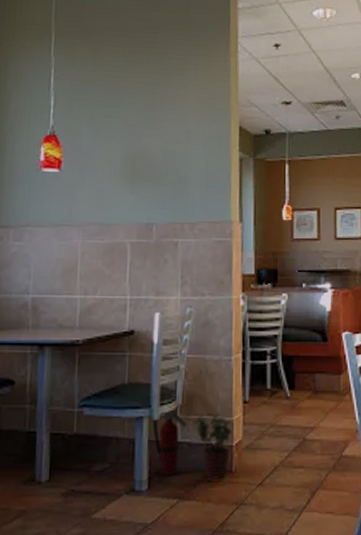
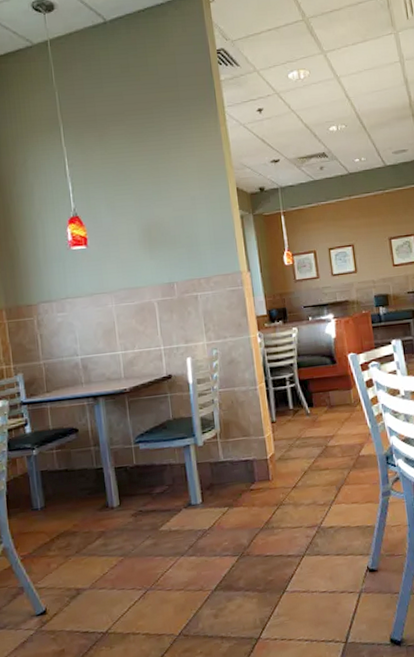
fire extinguisher: present [152,403,188,476] -> none [198,429,227,490]
potted plant: present [193,413,232,480] -> none [231,434,267,488]

